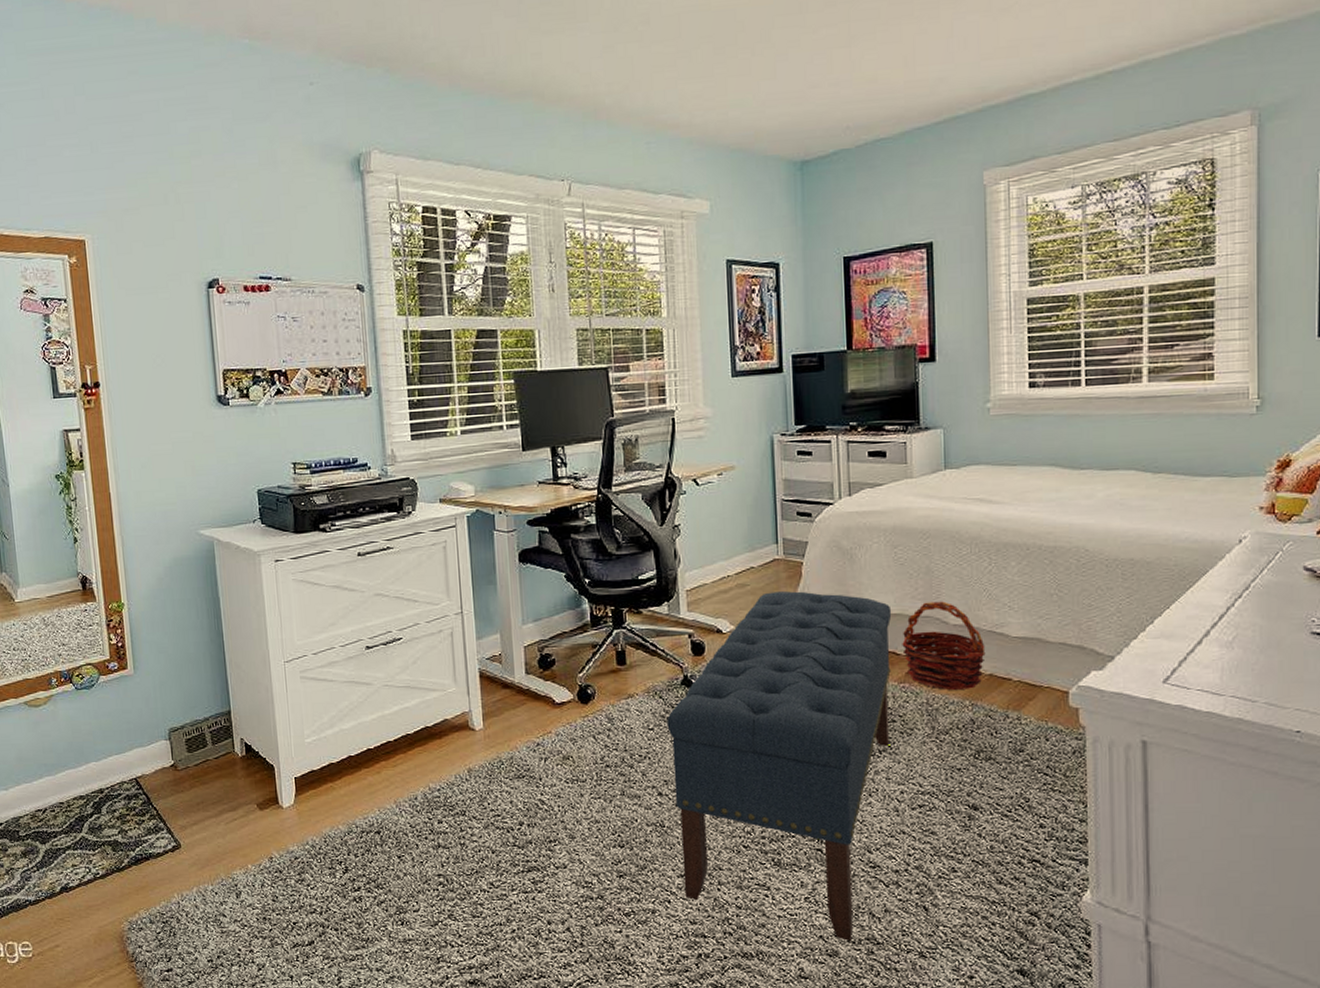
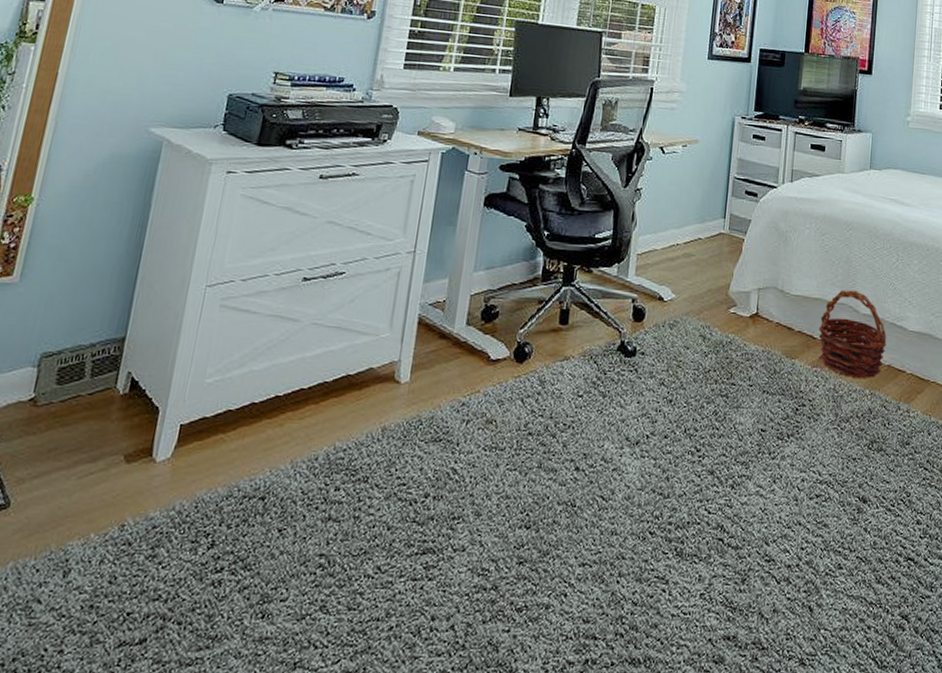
bench: present [667,591,892,941] -> none [582,264,814,645]

